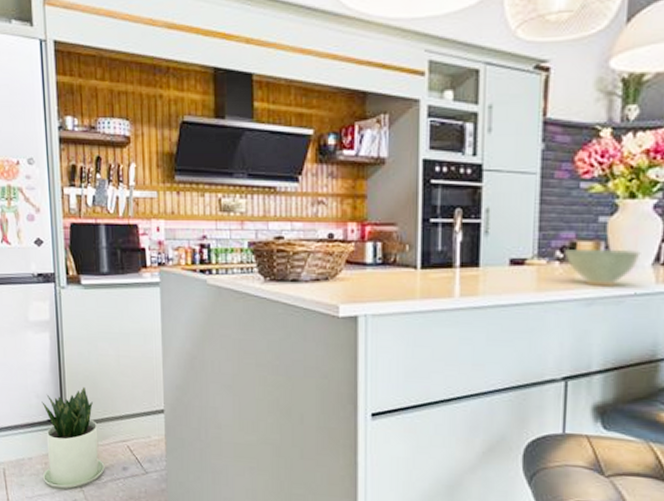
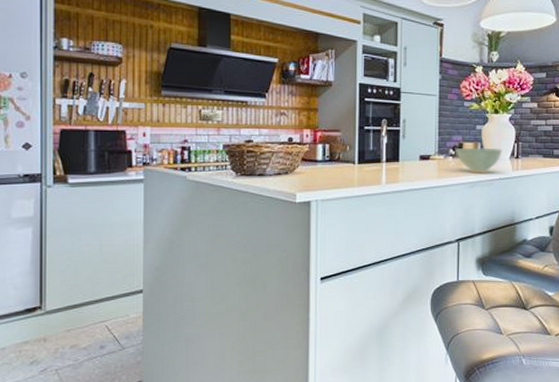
planter: present [42,387,105,489] -> none [15,276,82,374]

